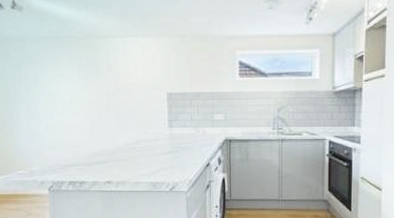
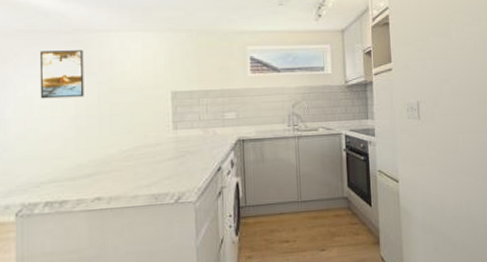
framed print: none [60,54,96,96] -> present [39,50,85,99]

